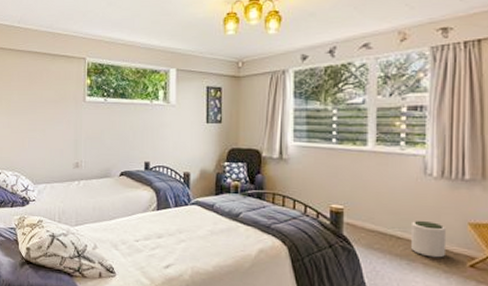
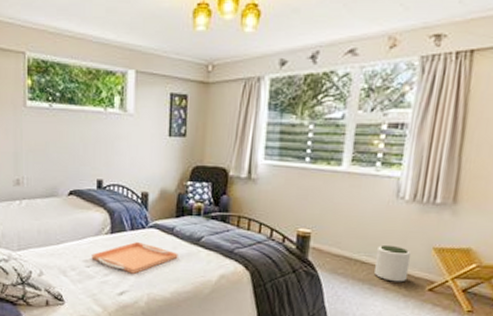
serving tray: none [140,217,219,248] -> present [91,241,178,274]

